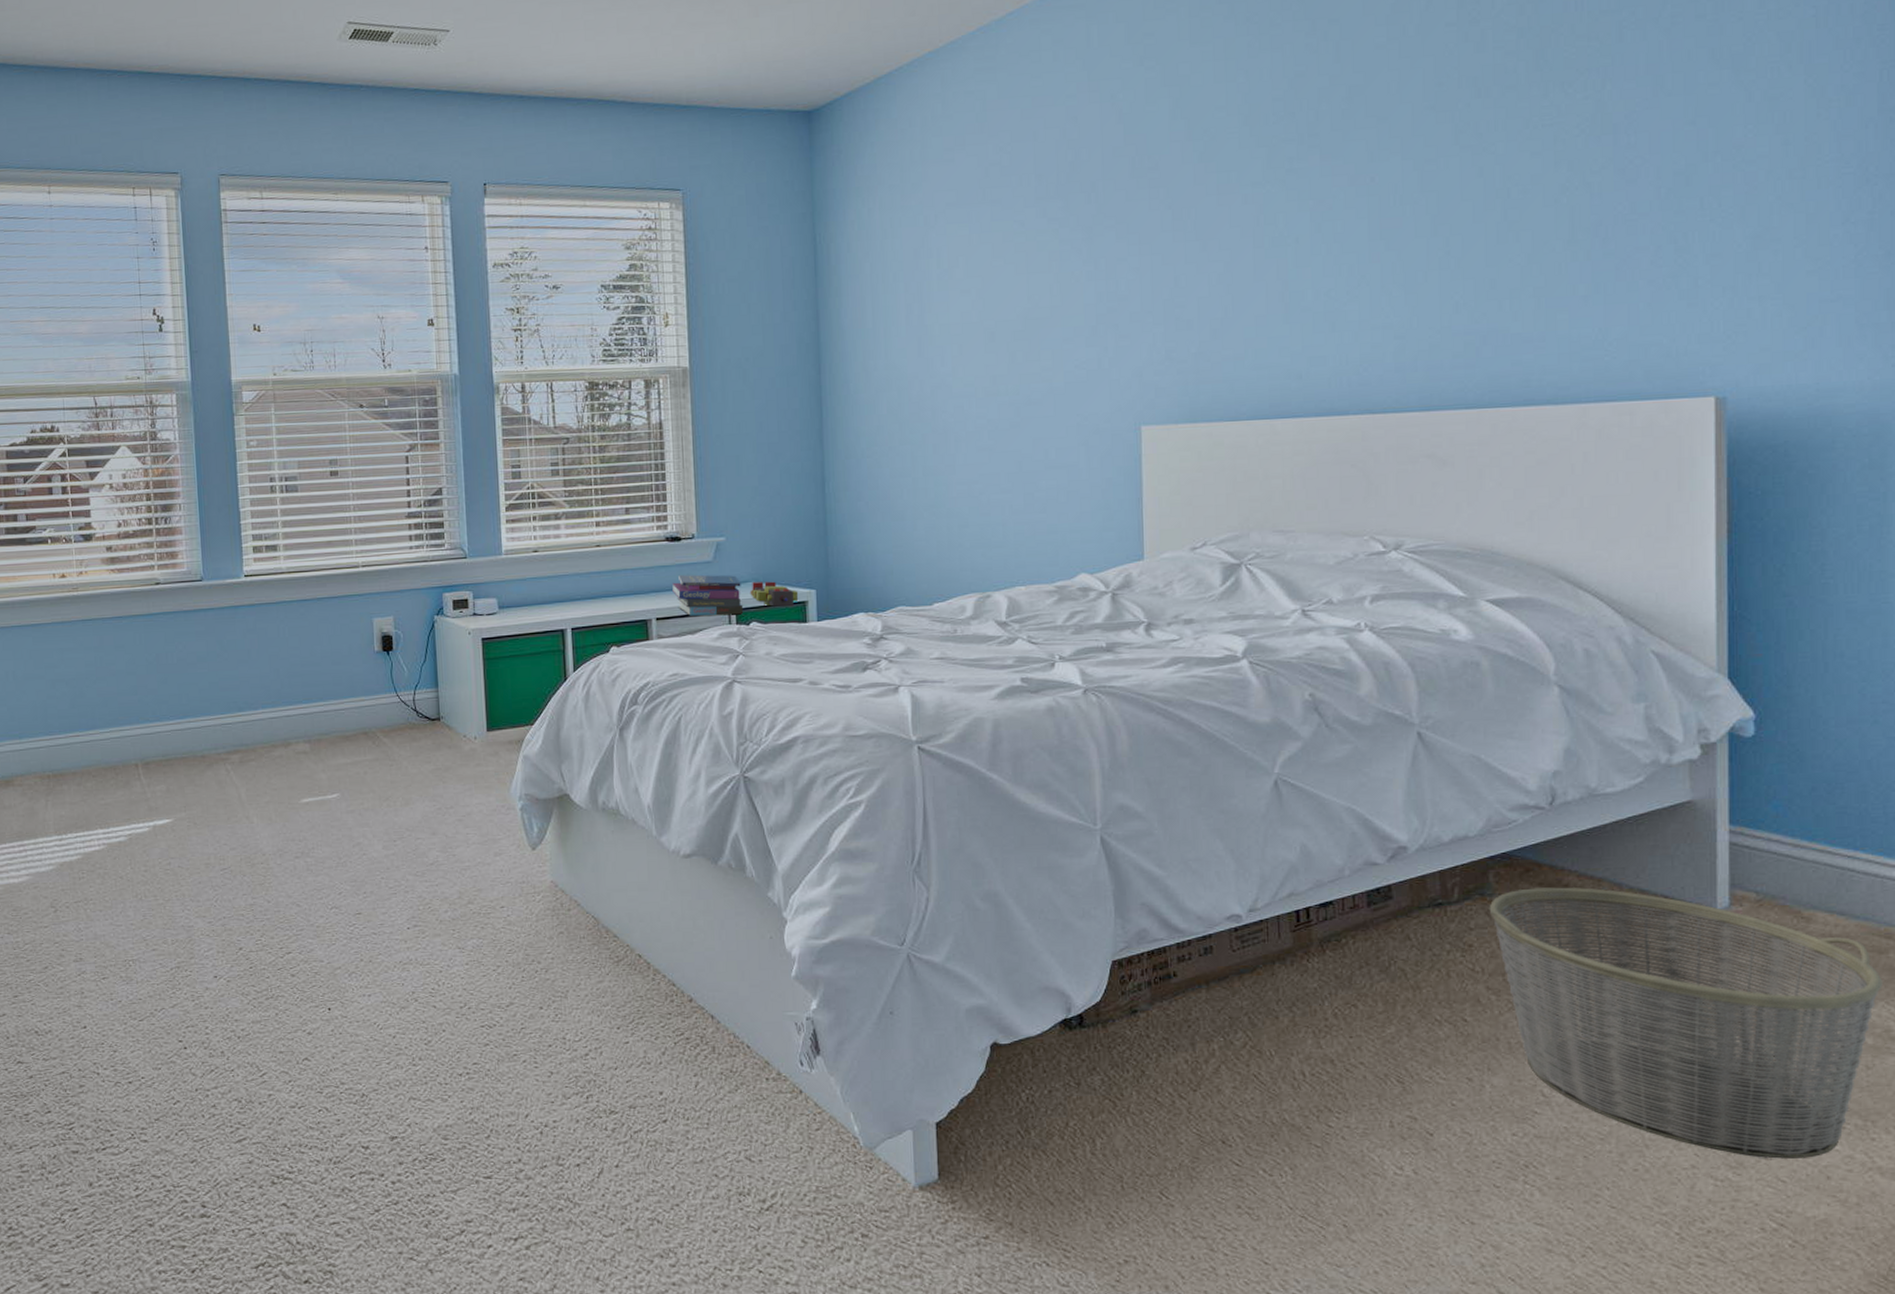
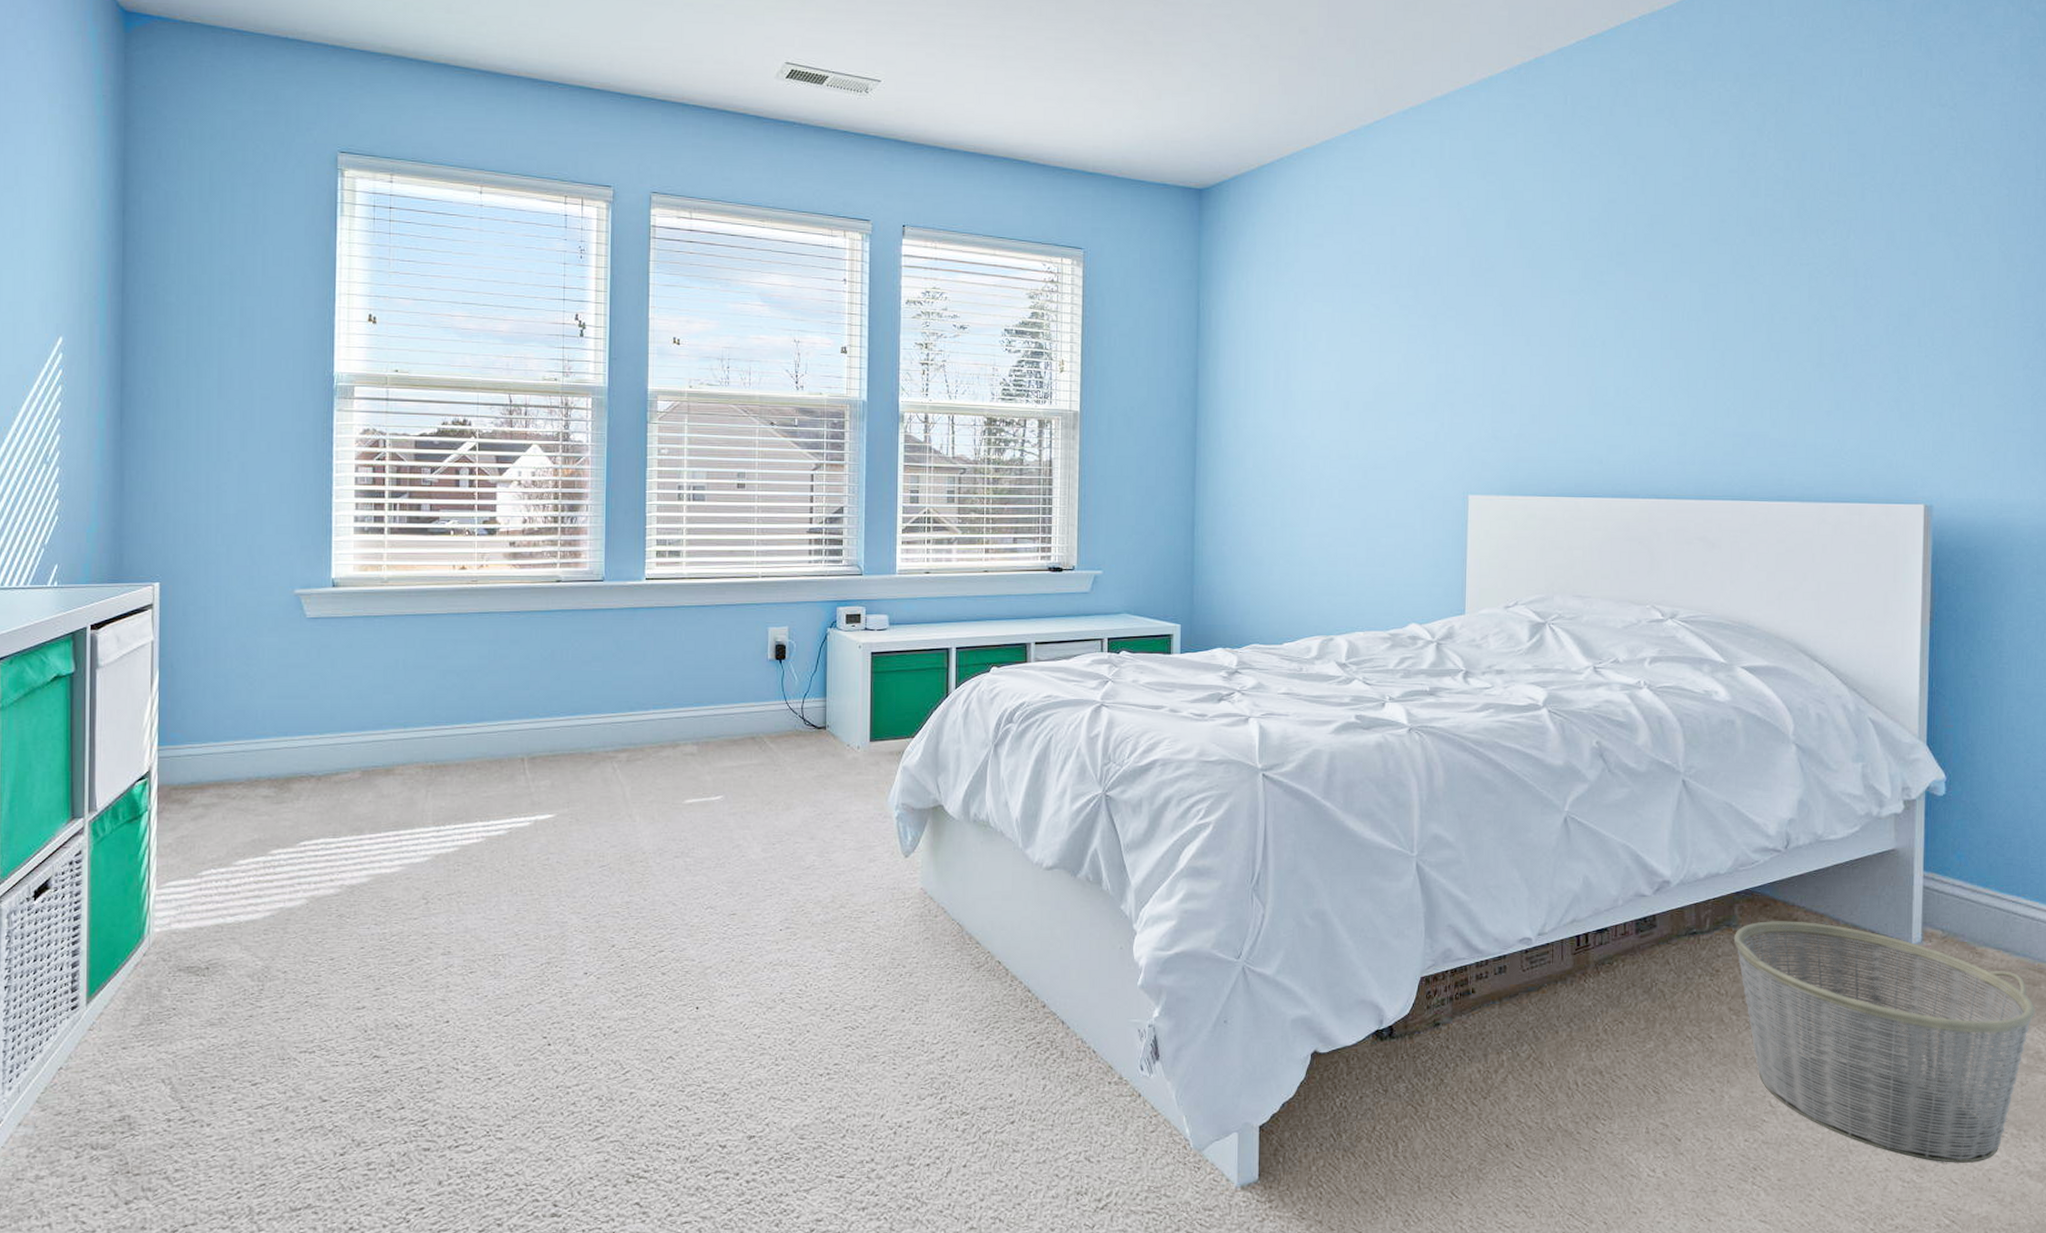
books: present [672,574,744,616] -> none [1052,604,1115,644]
toy robot: present [750,581,799,607] -> none [1121,614,1165,639]

